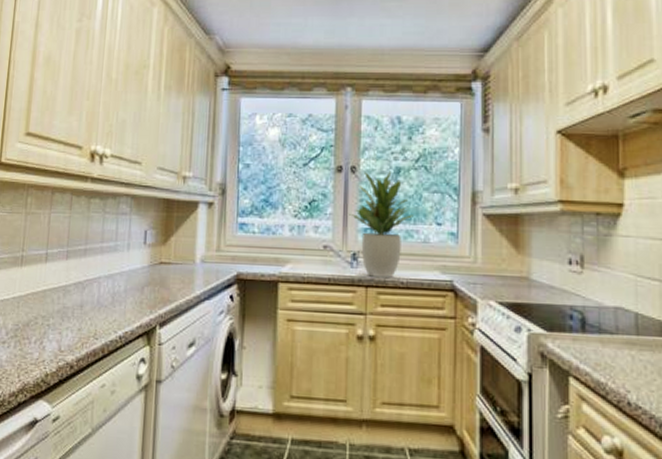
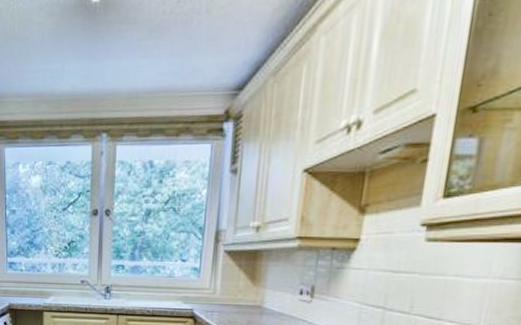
potted plant: present [348,171,413,279] -> none [102,213,161,308]

